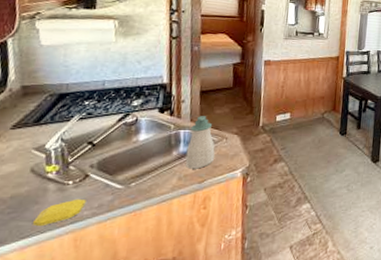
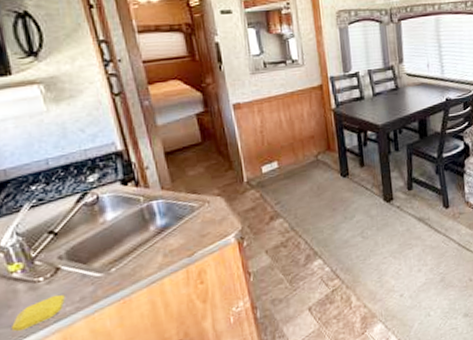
soap bottle: present [185,116,215,169] -> none [164,180,200,243]

